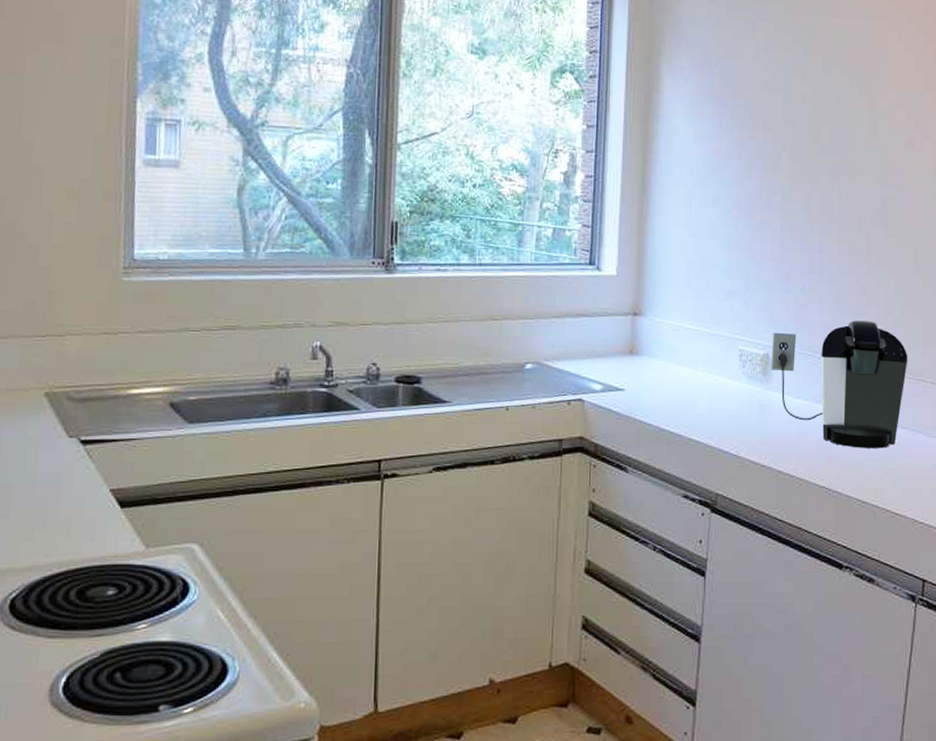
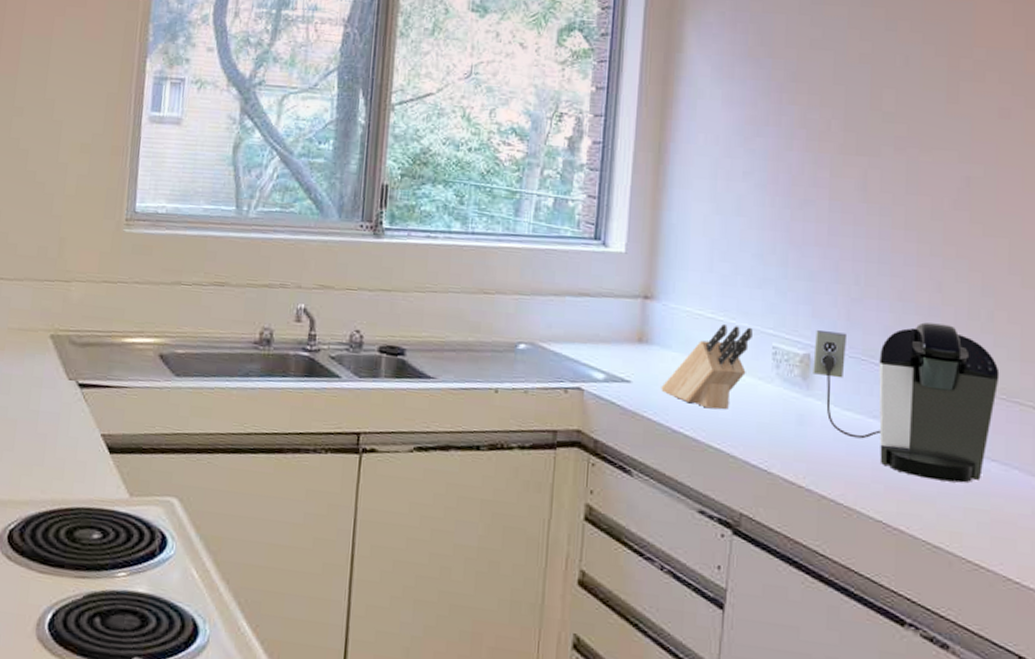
knife block: none [650,333,723,407] -> present [661,324,753,410]

